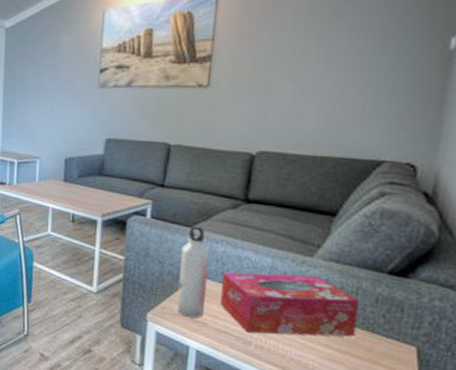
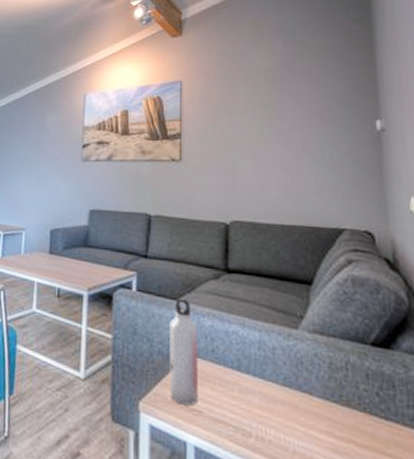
tissue box: present [220,272,360,337] -> none [212,349,354,423]

